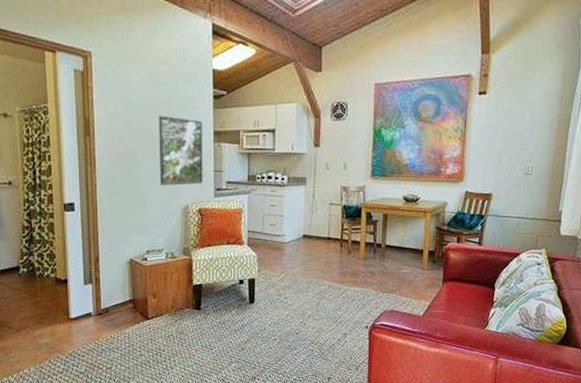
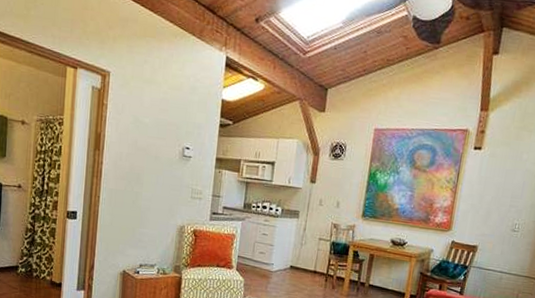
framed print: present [159,115,203,185] -> none [160,137,206,207]

